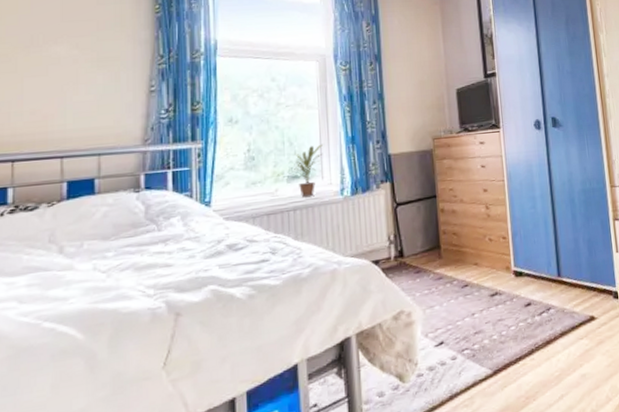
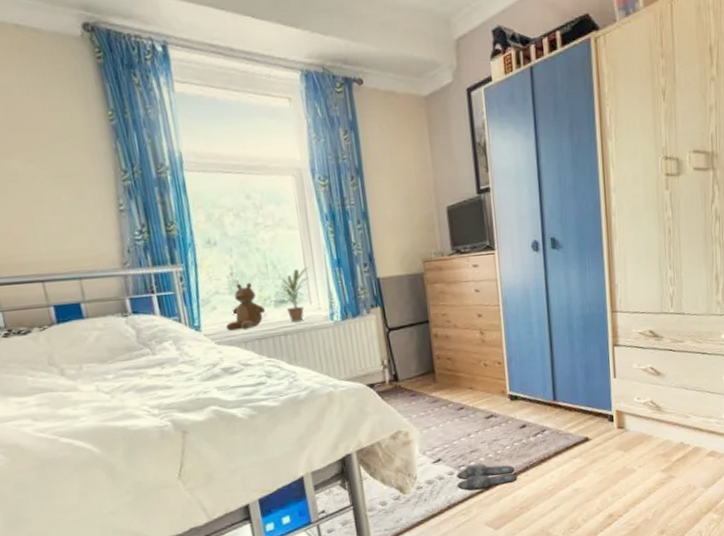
teddy bear: none [236,158,277,206] -> present [226,282,265,331]
slippers: none [460,347,523,378] -> present [457,464,518,491]

